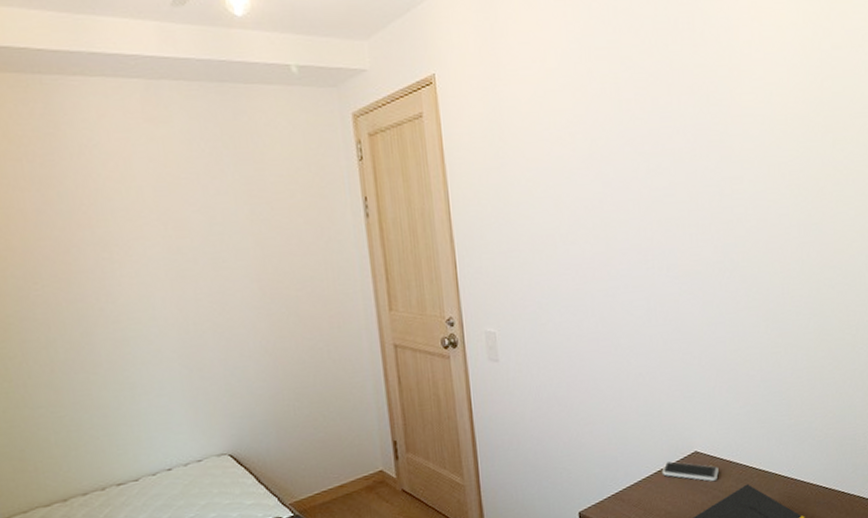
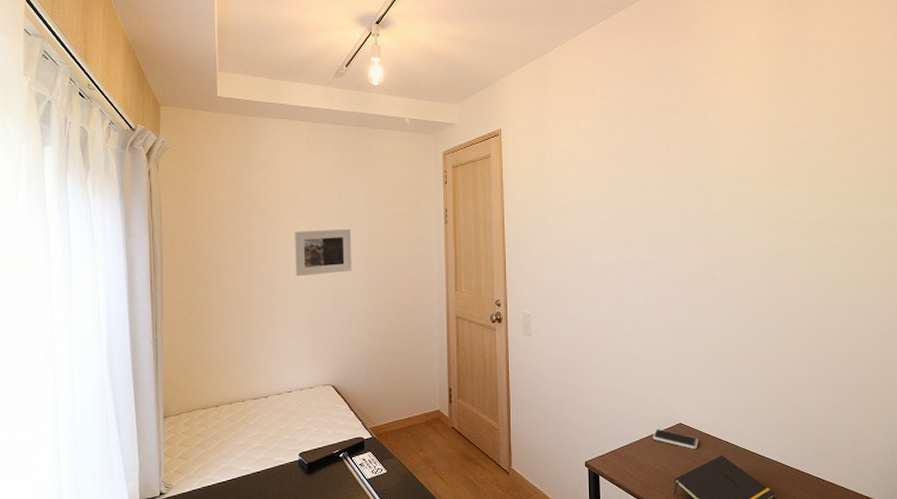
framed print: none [144,235,238,311] -> present [295,228,352,277]

